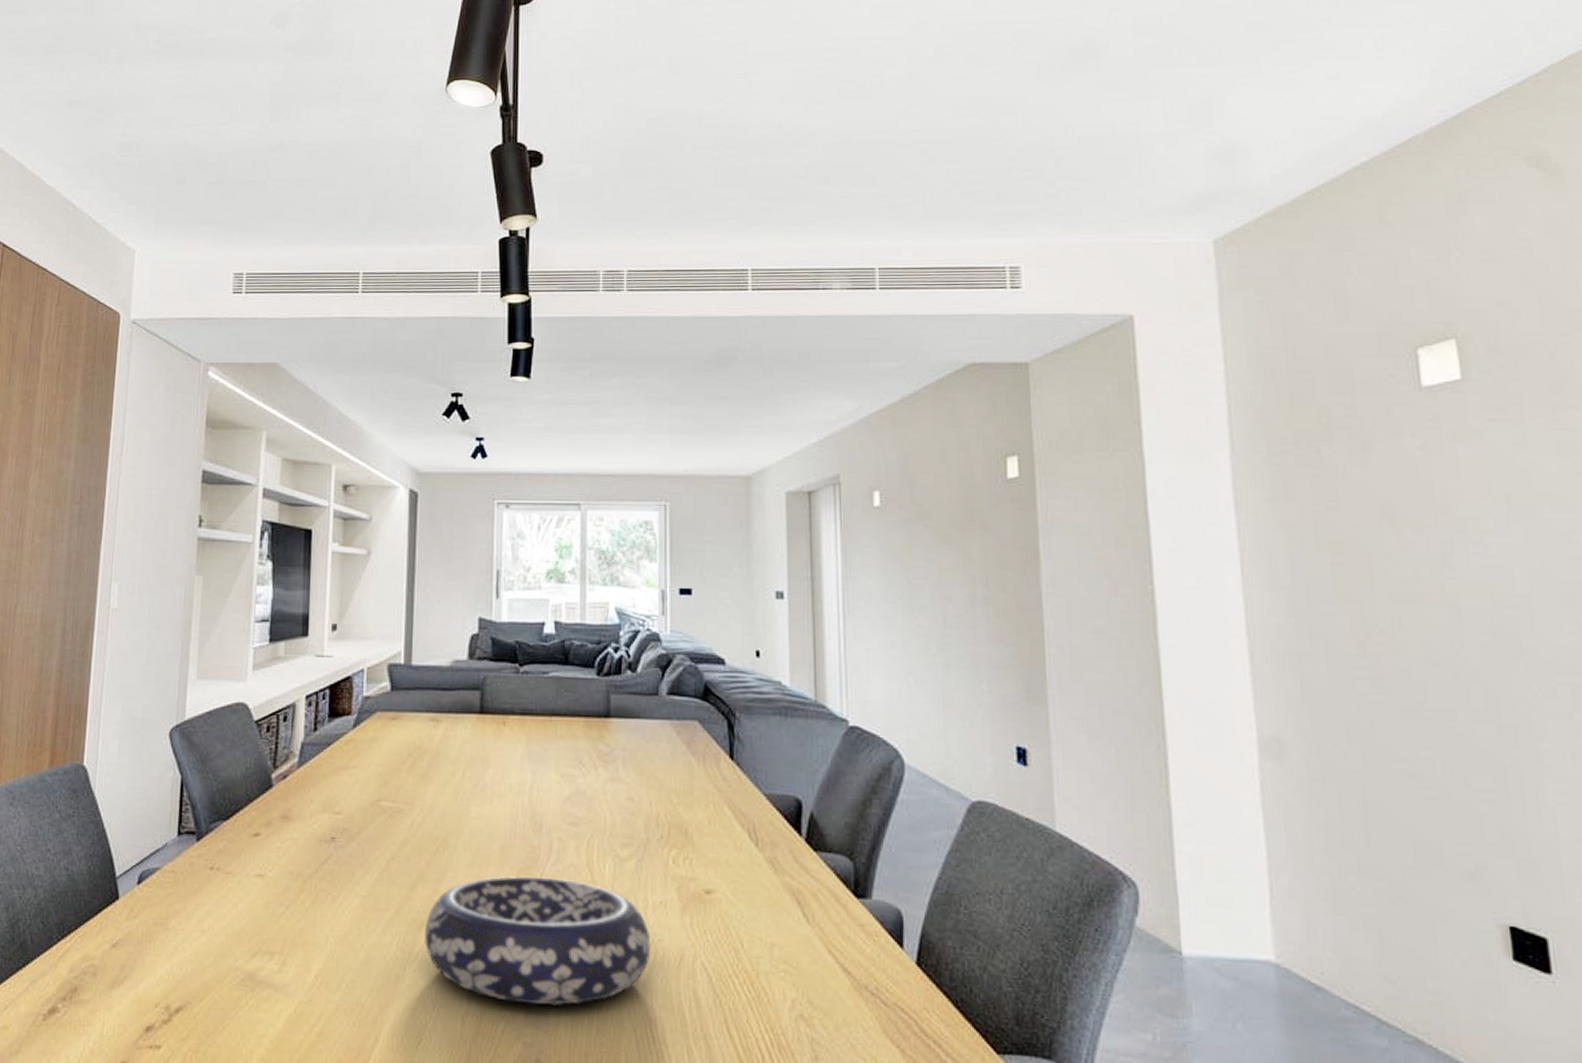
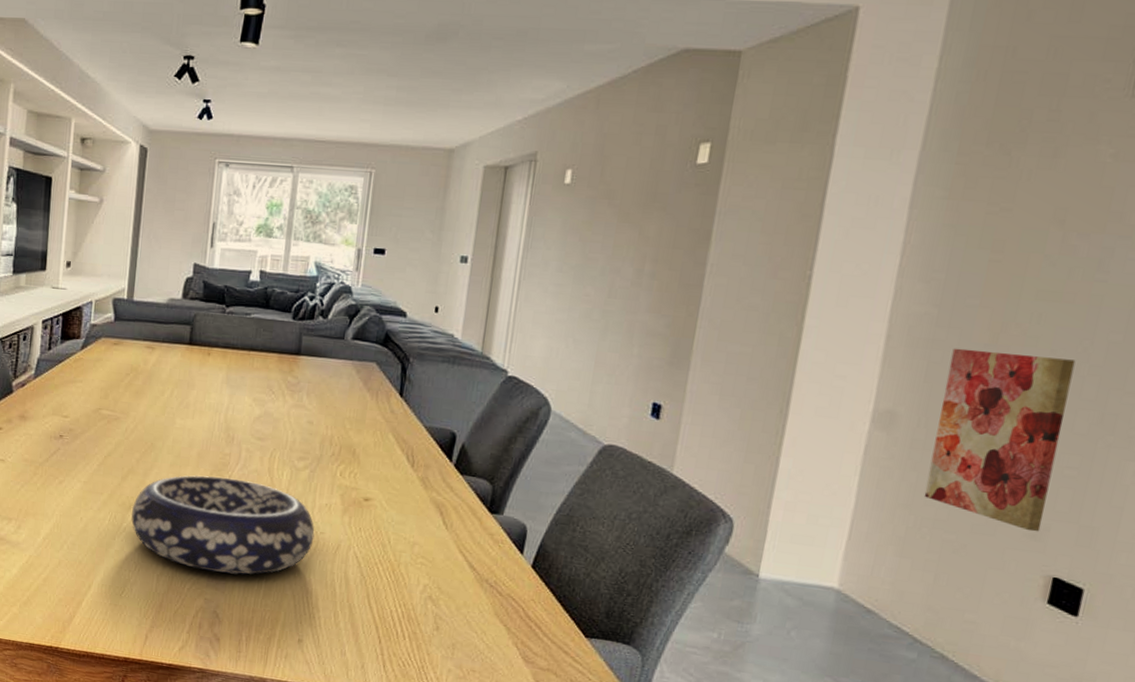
wall art: none [1322,661,1477,871] -> present [924,348,1076,532]

